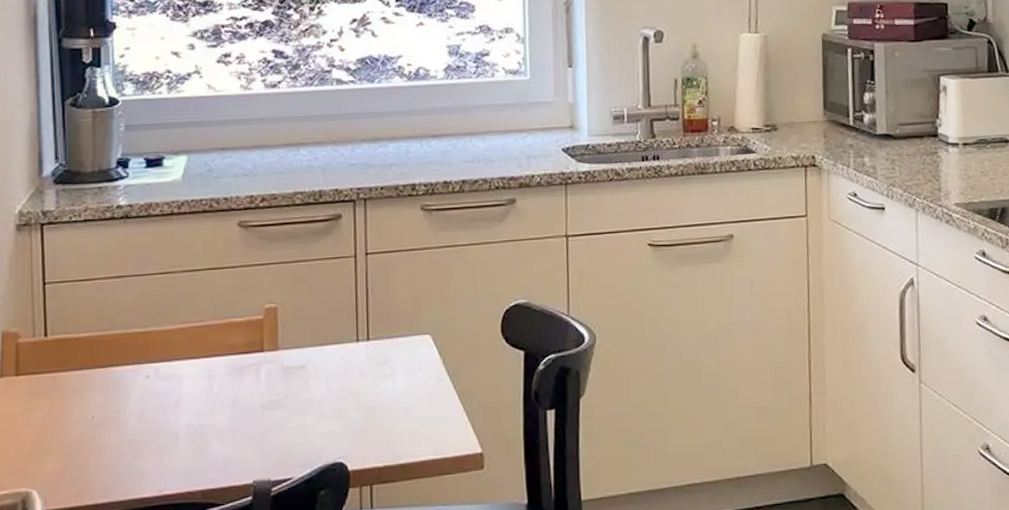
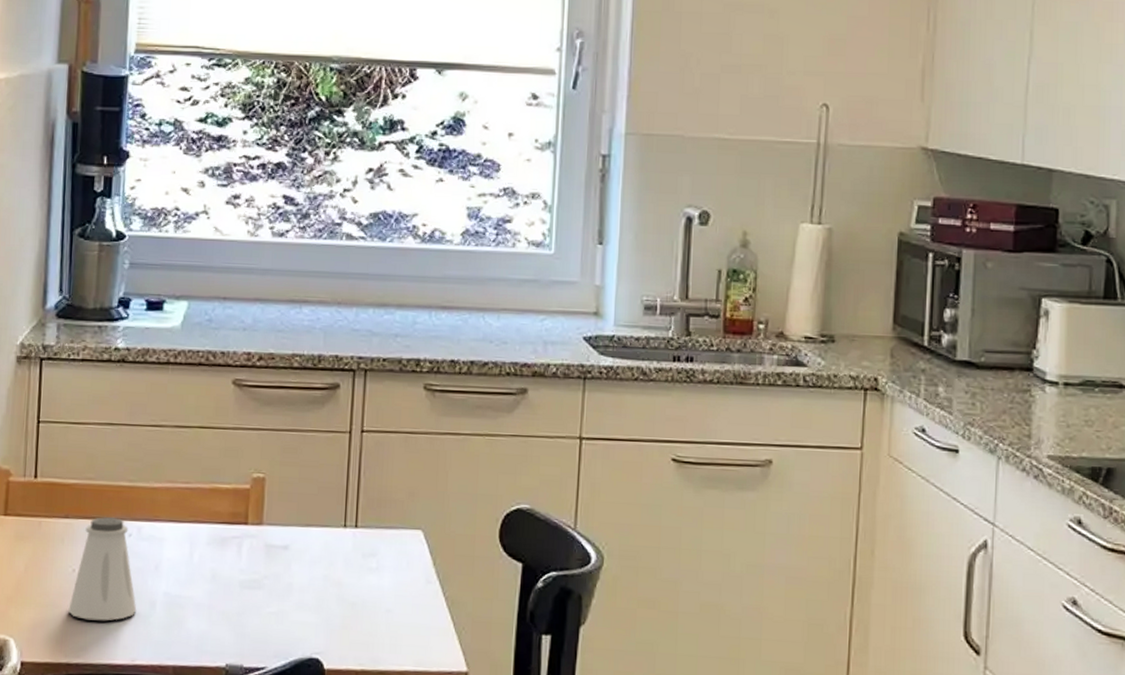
saltshaker: none [90,362,161,462] -> present [68,517,137,621]

